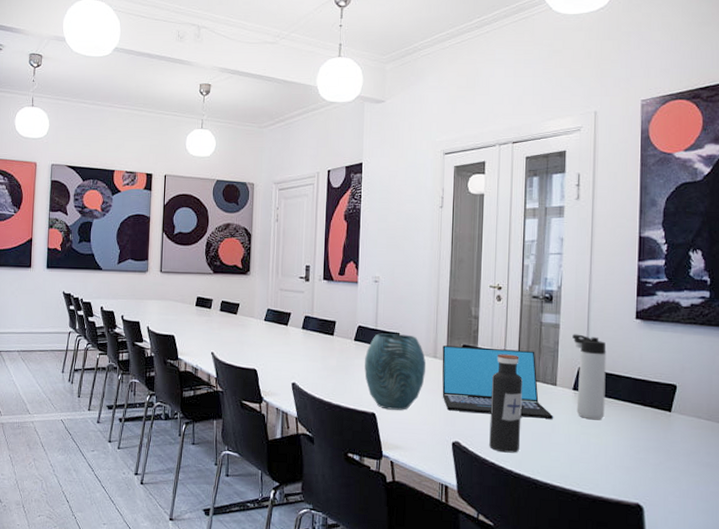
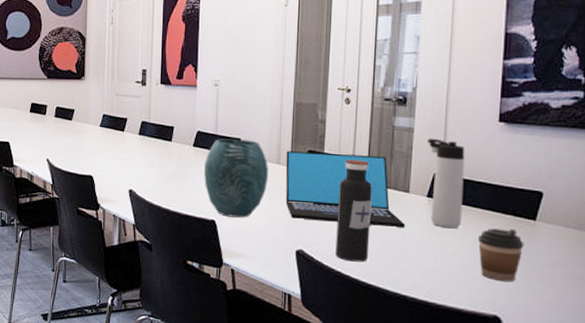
coffee cup: none [620,420,662,471] -> present [478,228,524,282]

